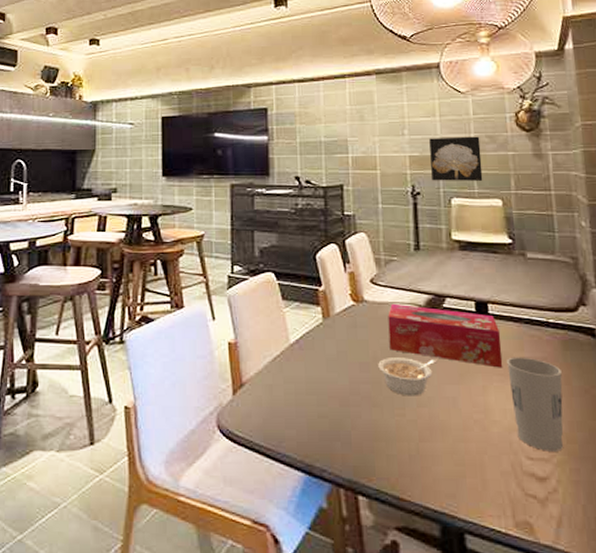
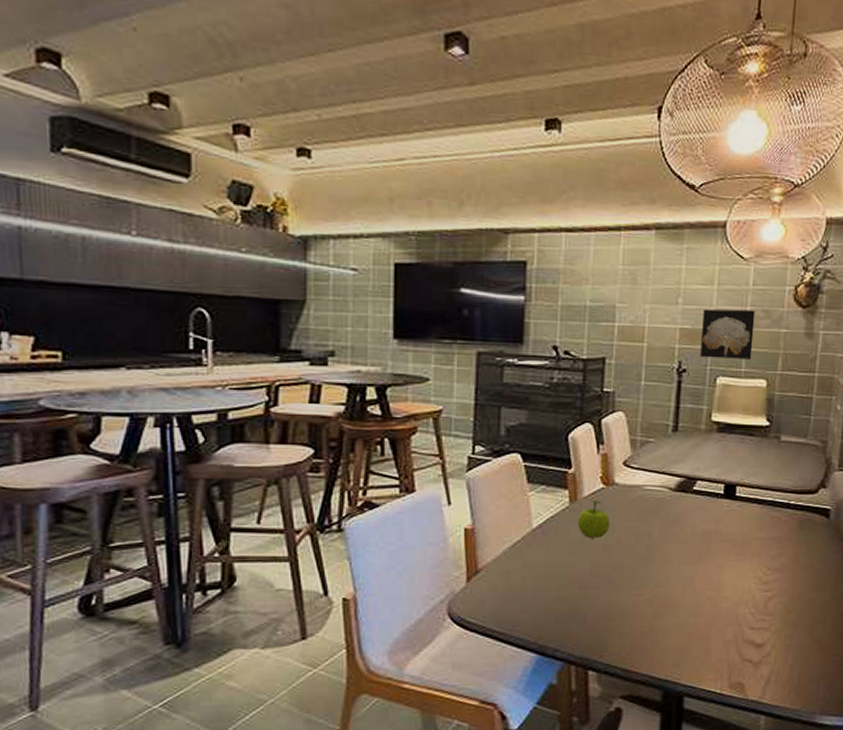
fruit: none [332,316,365,355] -> present [577,499,611,539]
legume: present [378,358,436,396] -> none [621,540,679,577]
tissue box: present [388,303,503,368] -> none [635,486,744,548]
cup: present [507,357,564,452] -> none [744,537,793,621]

